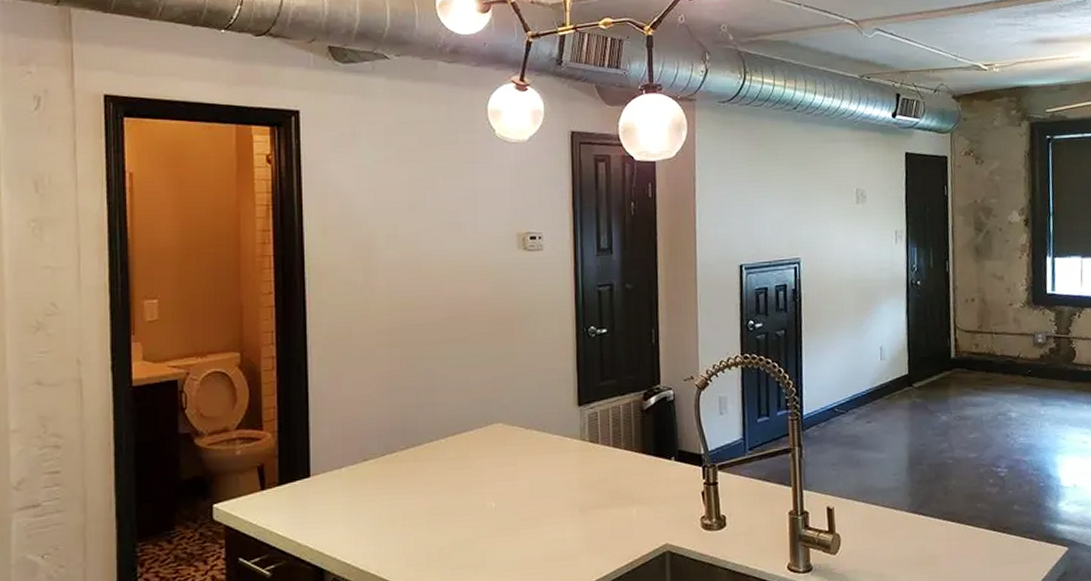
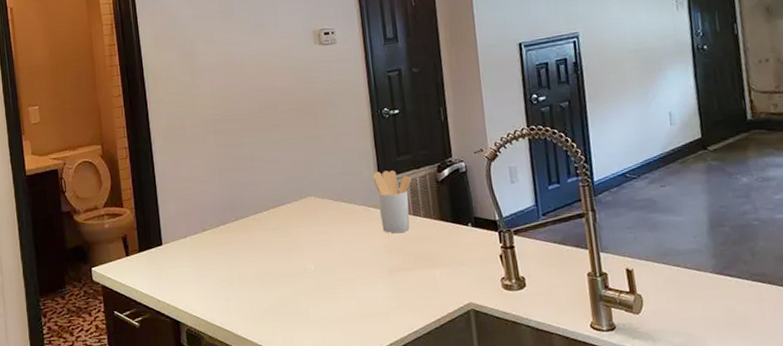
utensil holder: none [571,396,615,467] -> present [372,170,412,234]

